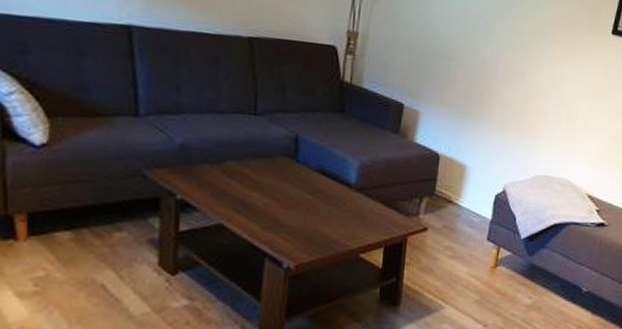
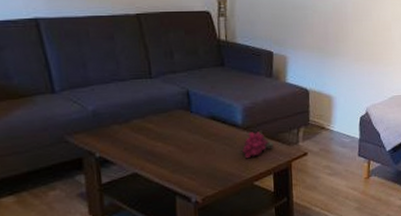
grapes: none [351,194,389,226] -> present [242,131,274,159]

